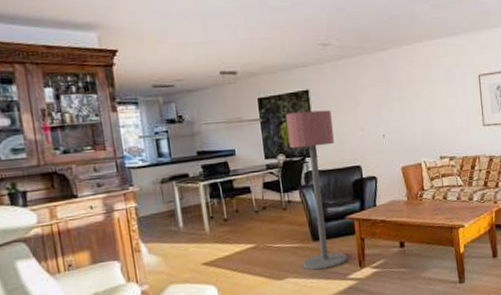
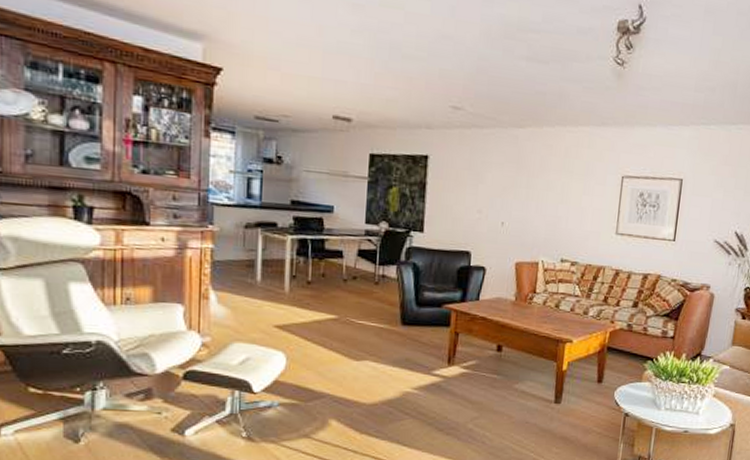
floor lamp: present [286,110,348,271] -> none [385,177,449,359]

